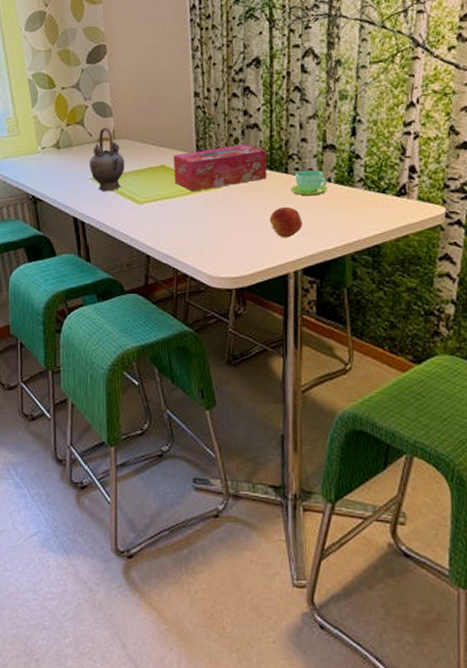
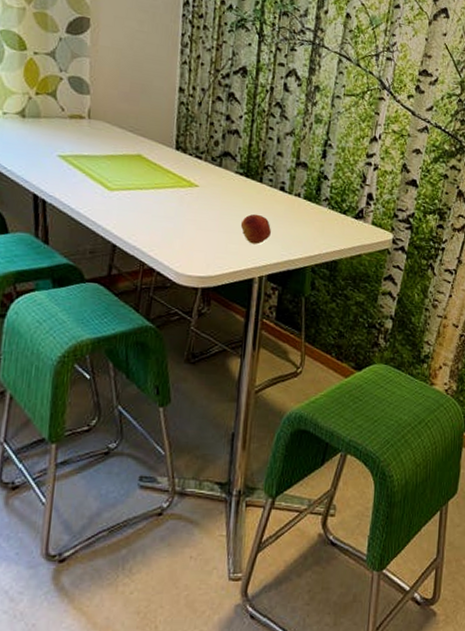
teapot: present [89,127,125,191] -> none [57,104,99,172]
tissue box: present [173,144,267,192] -> none [150,146,245,187]
cup: present [290,170,327,196] -> none [263,182,297,208]

